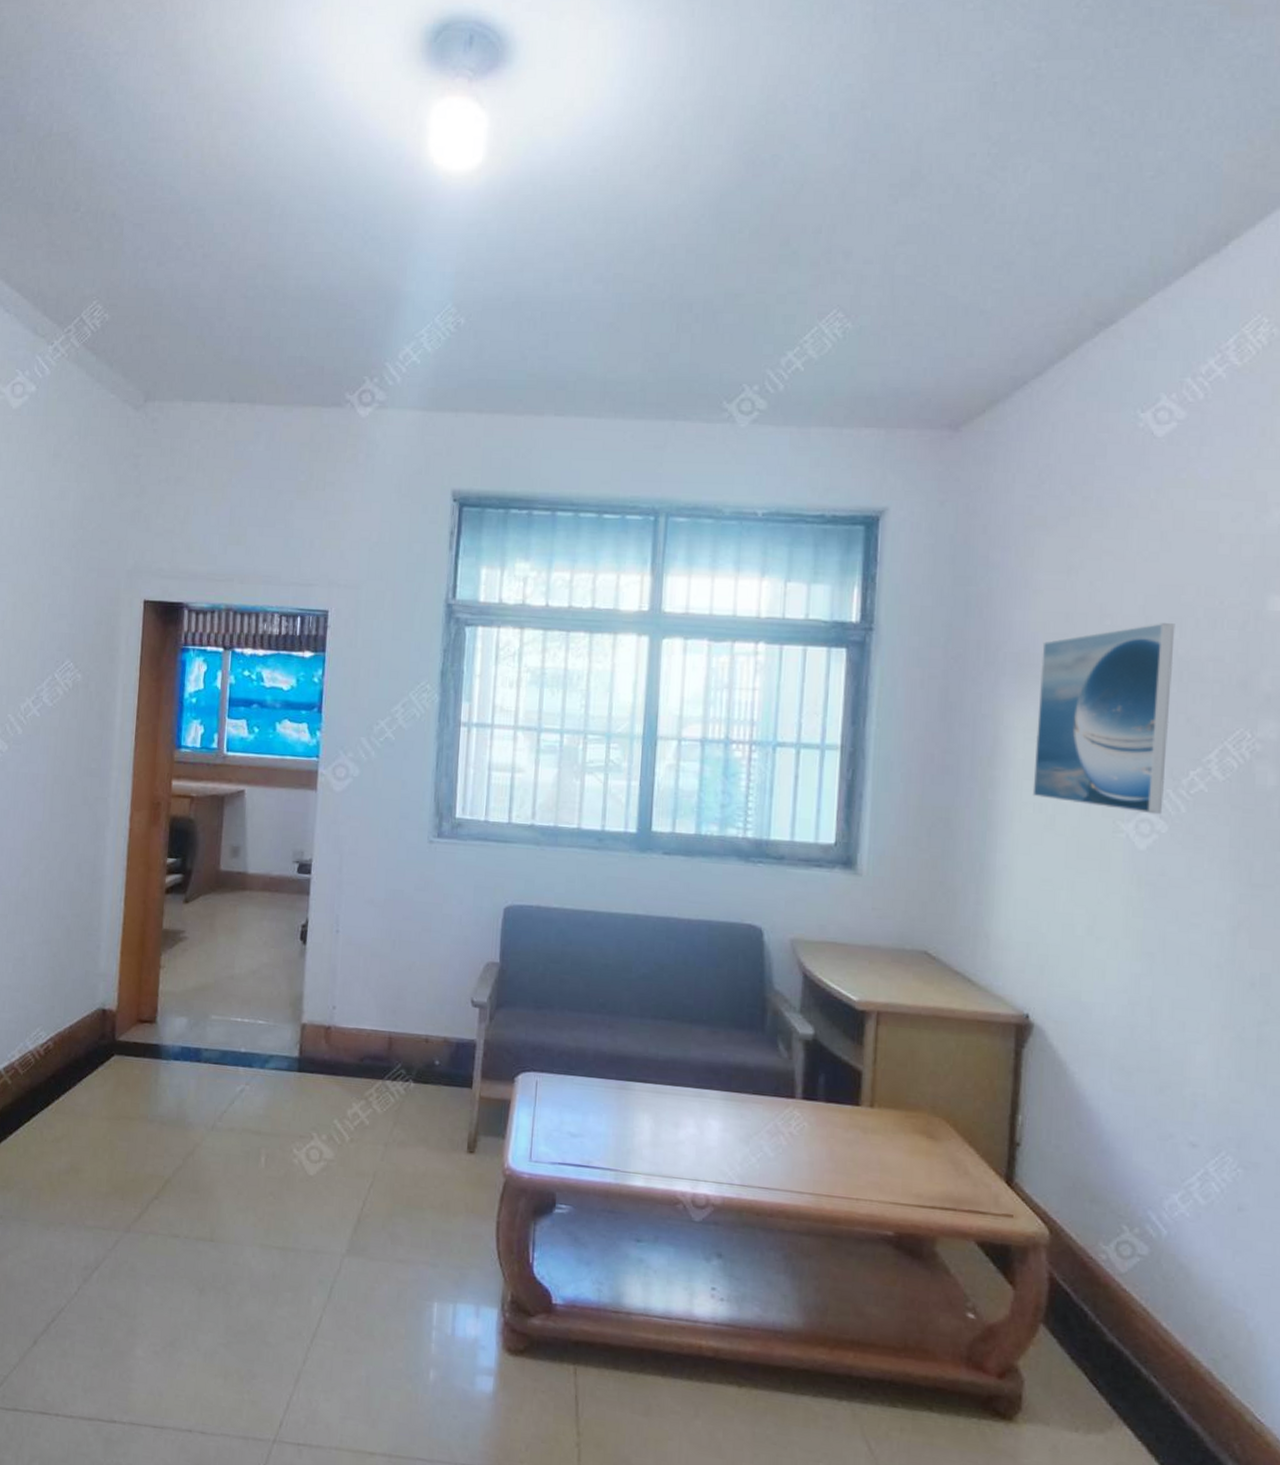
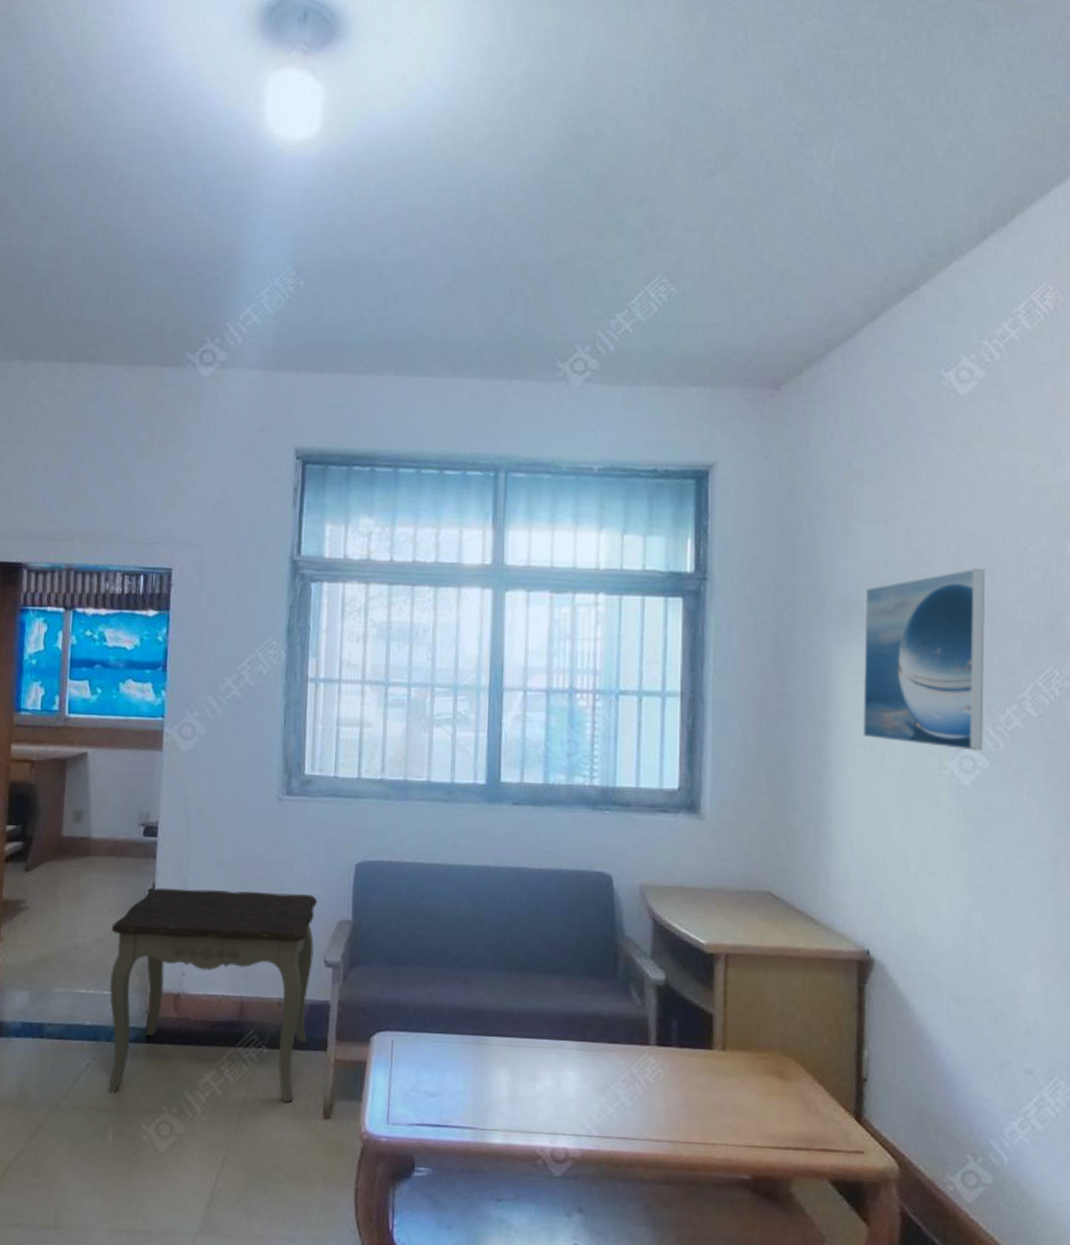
side table: none [261,923,466,1136] -> present [108,887,317,1103]

